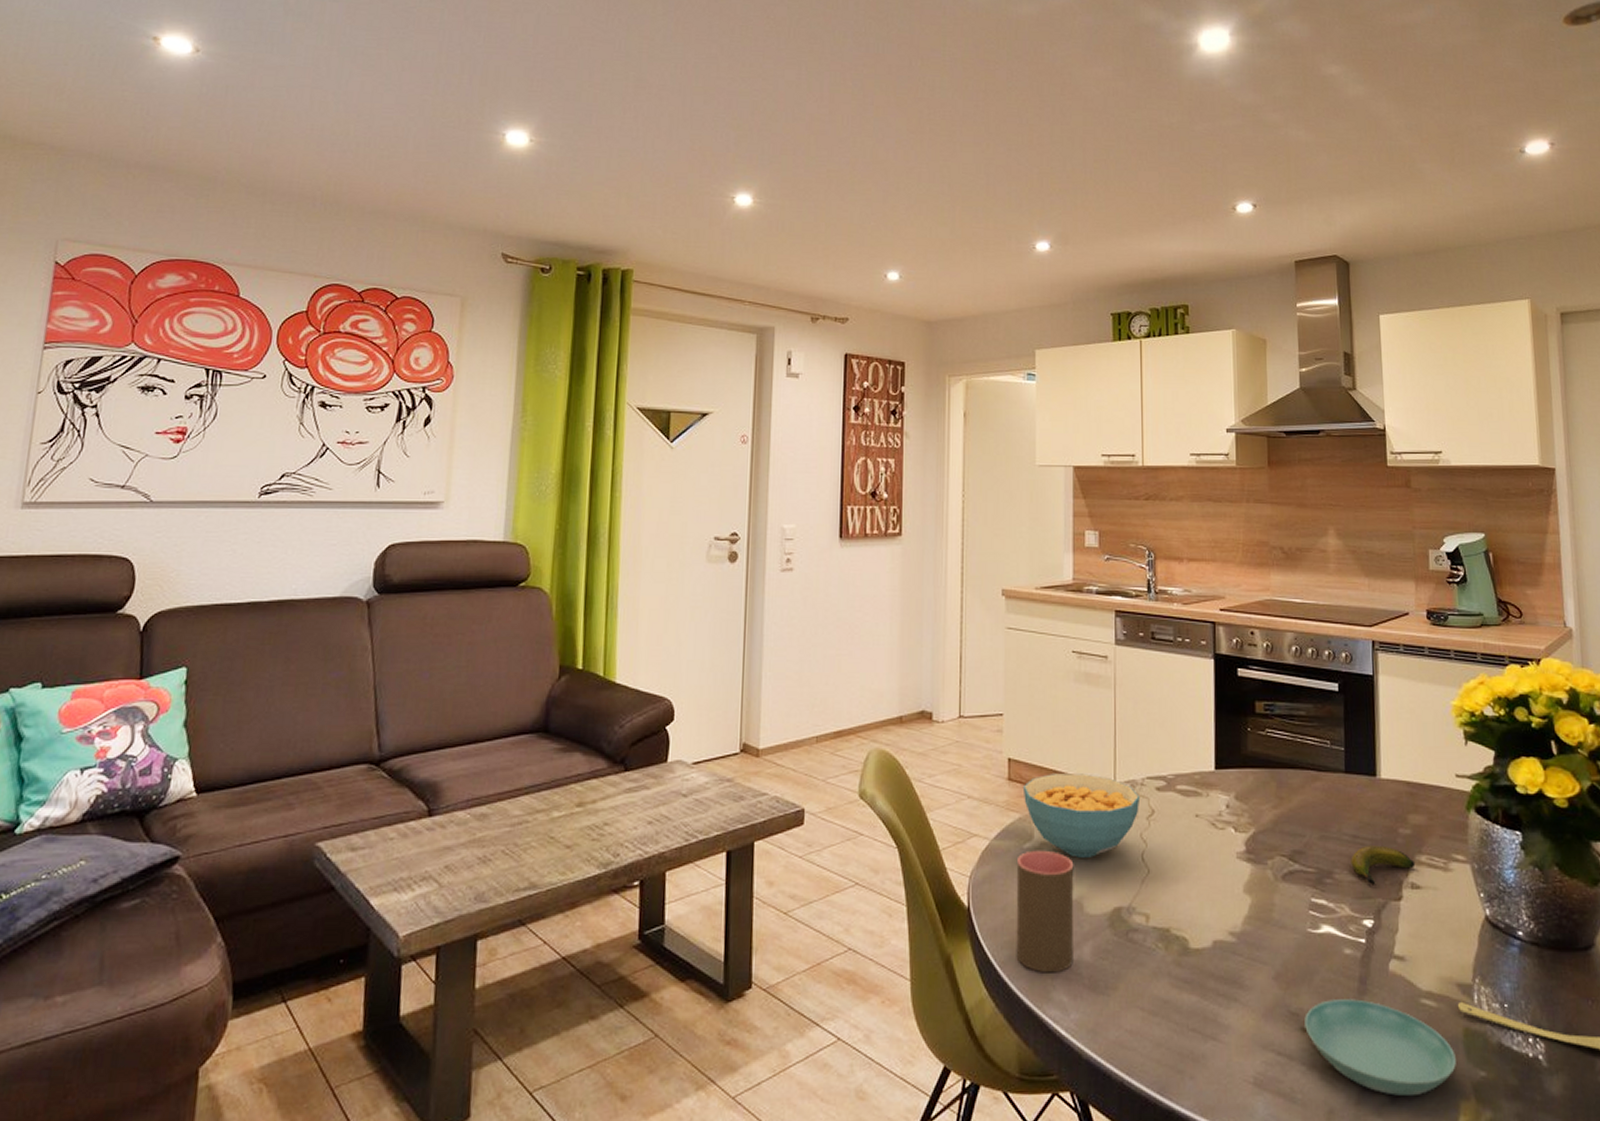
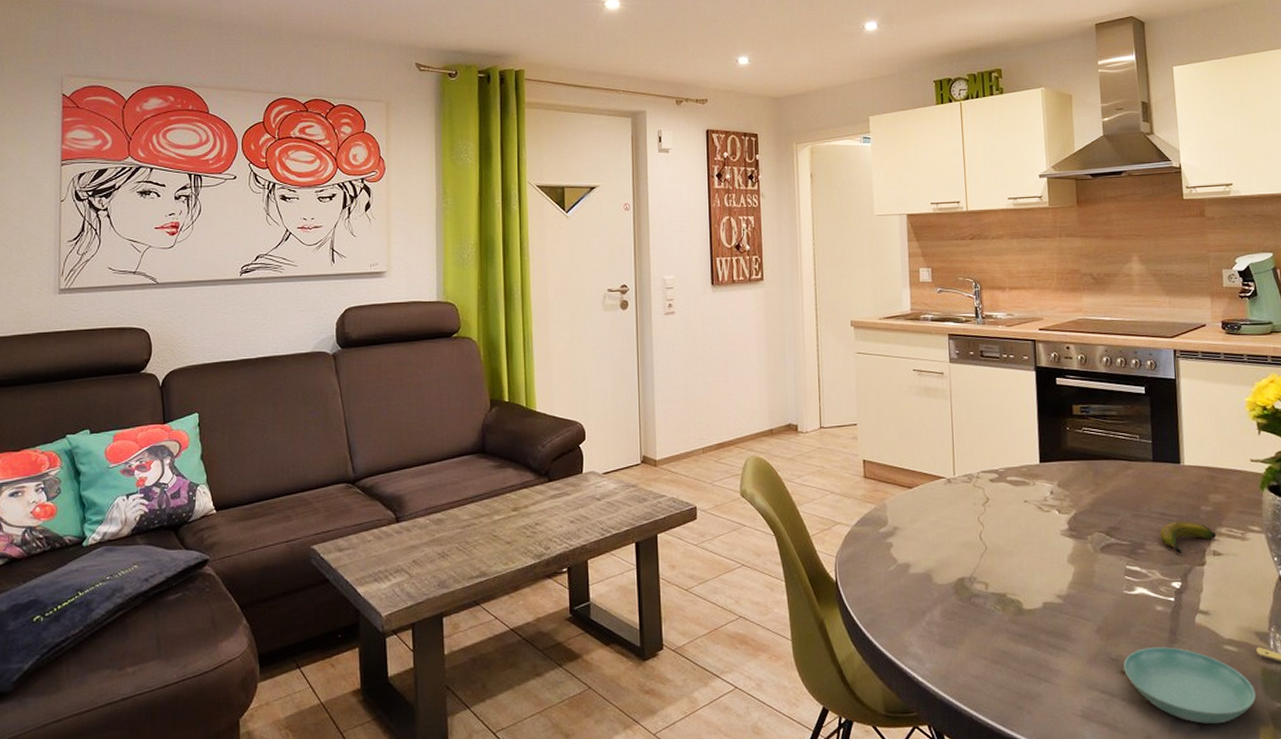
cup: present [1016,850,1074,973] -> none [874,533,926,632]
cereal bowl: present [1022,773,1141,858] -> none [876,470,977,539]

